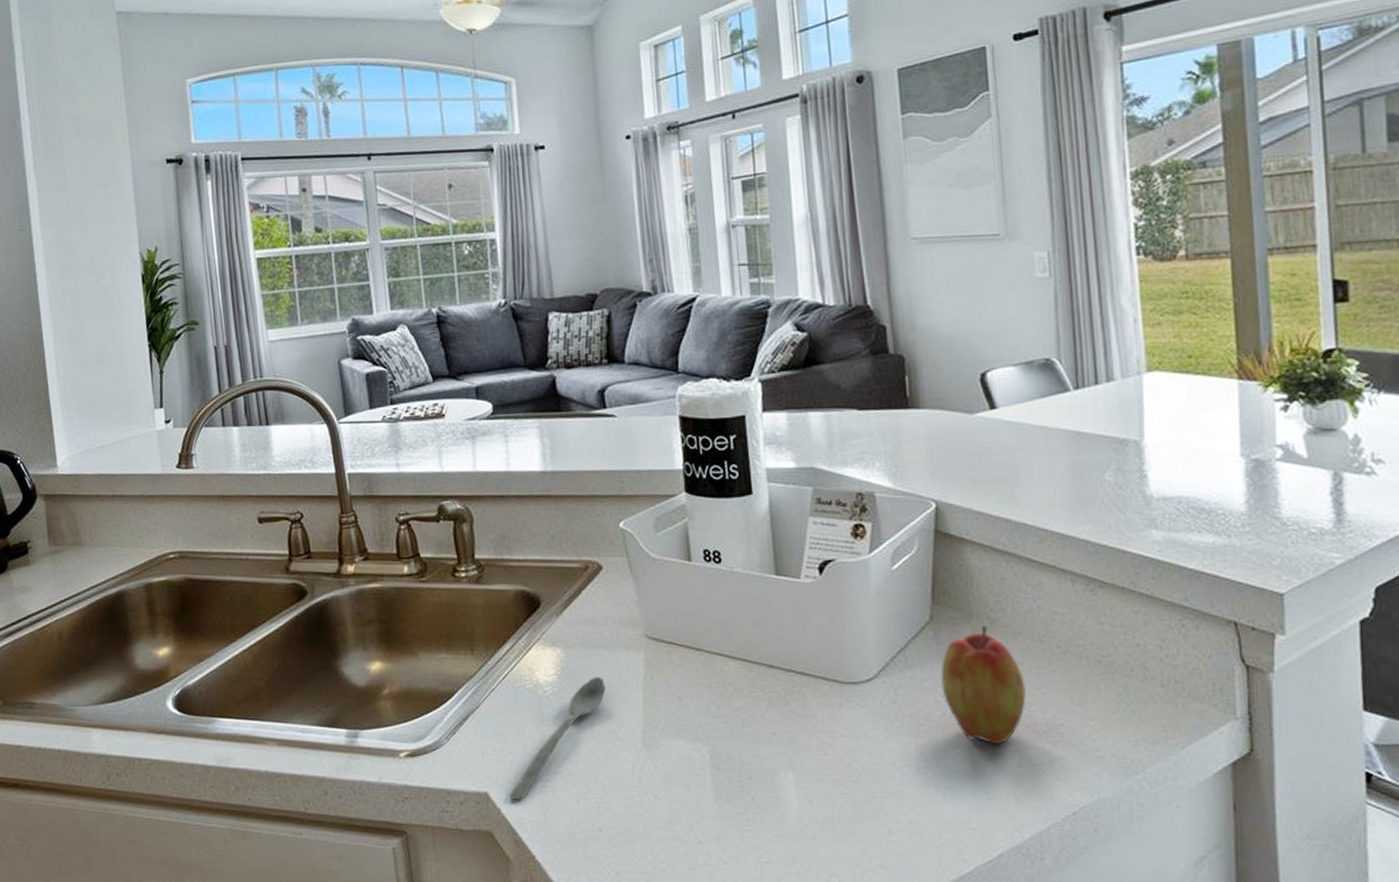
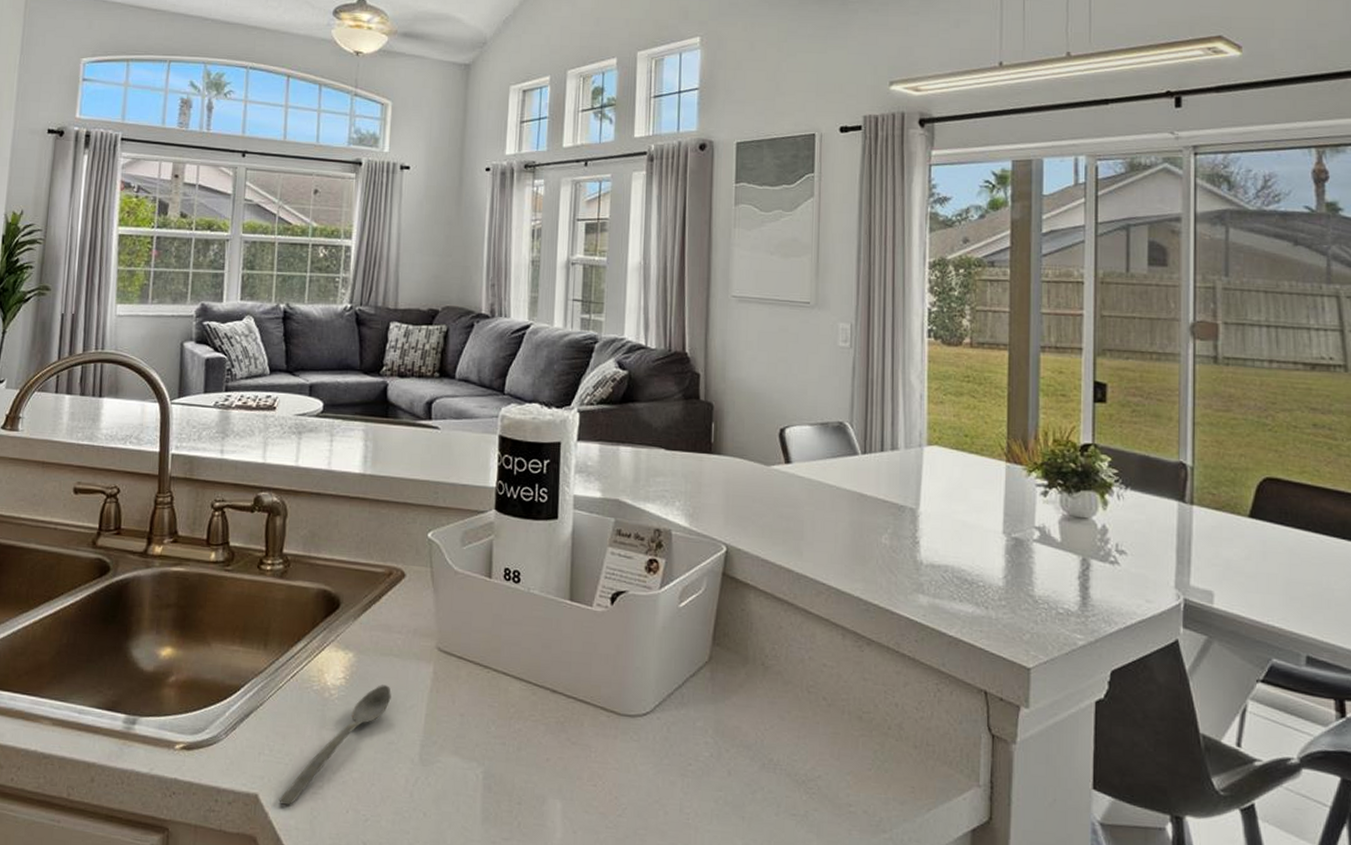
apple: present [940,625,1027,745] -> none [712,671,791,791]

